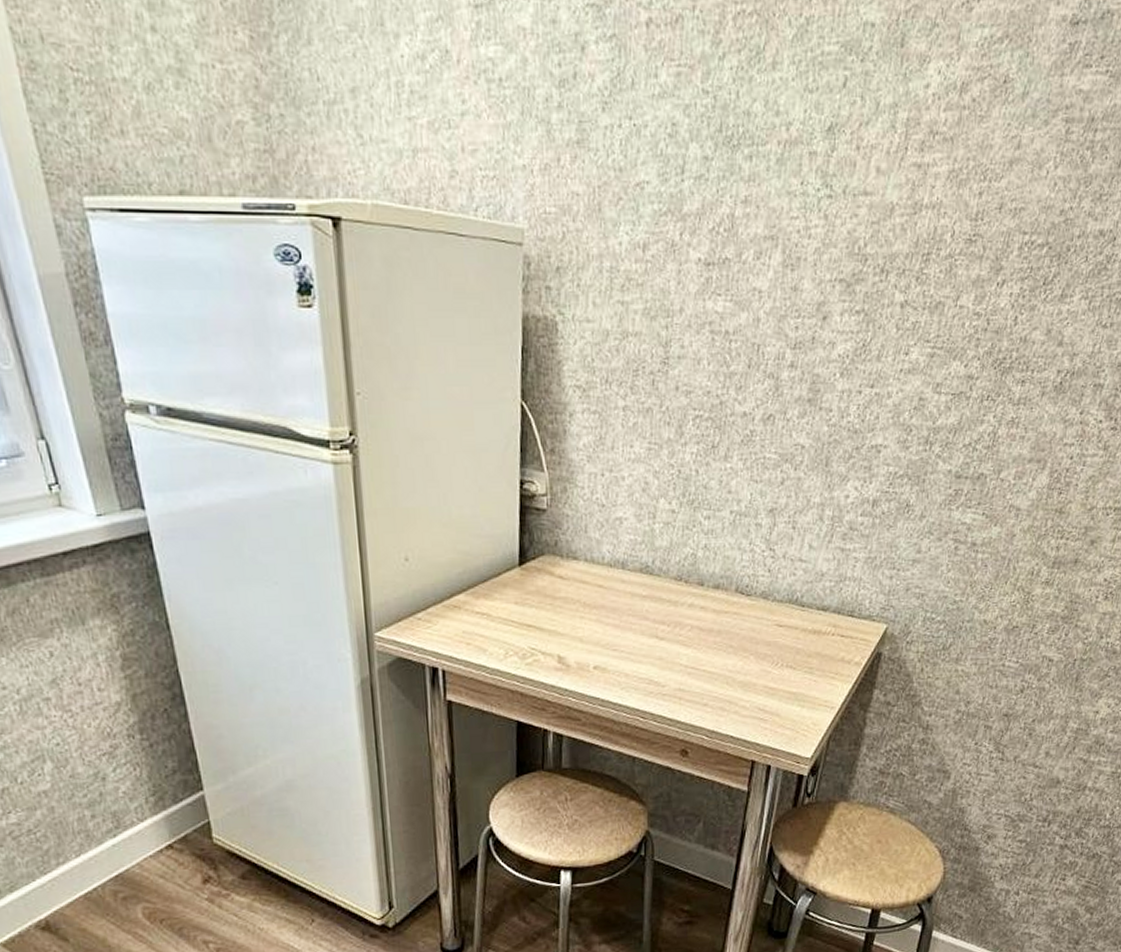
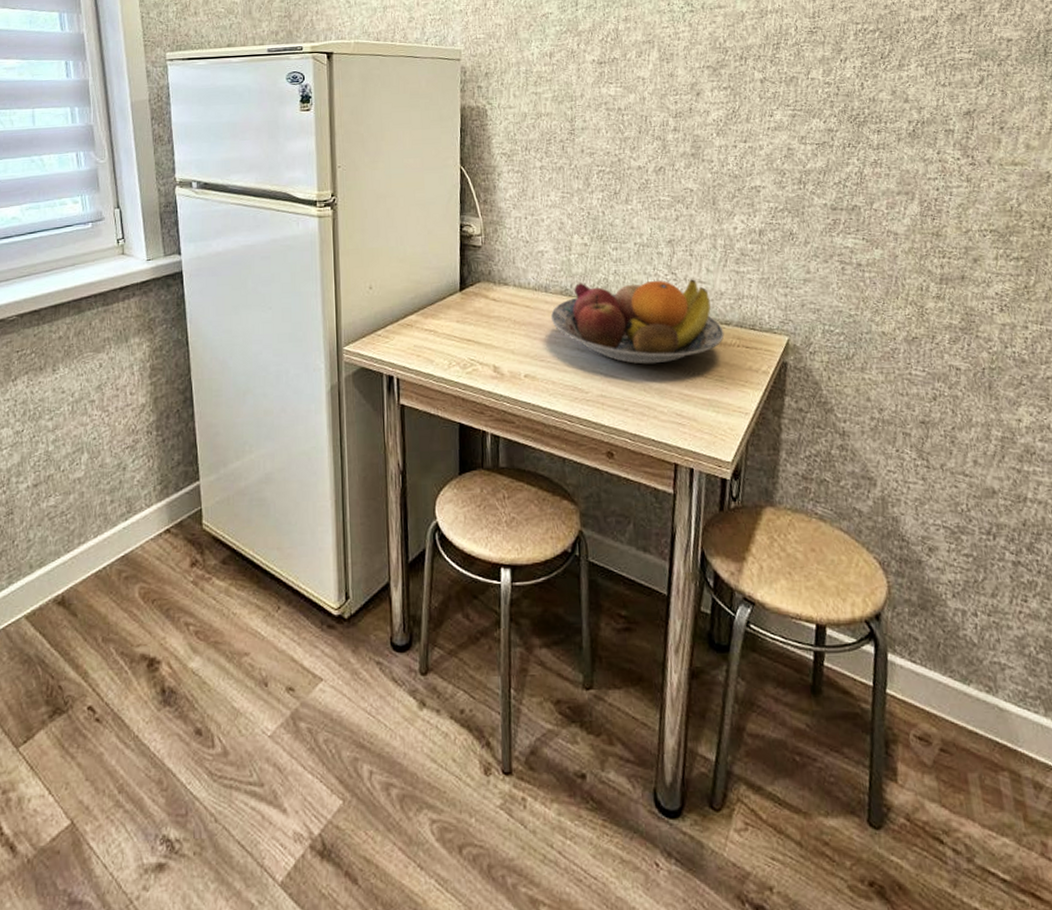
fruit bowl: none [627,557,820,655] -> present [550,279,725,365]

